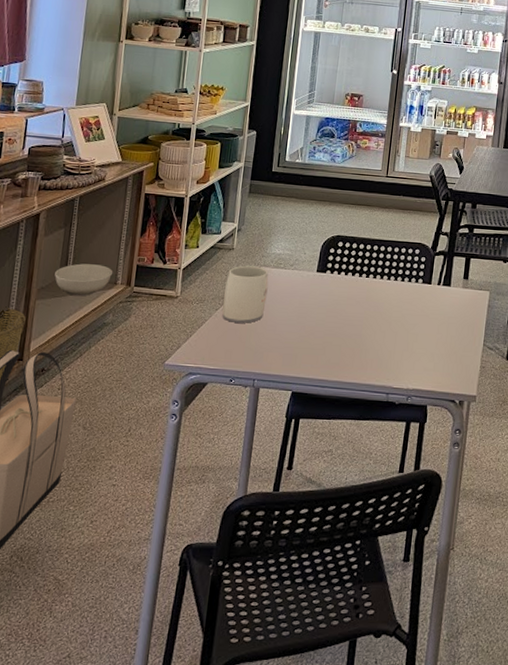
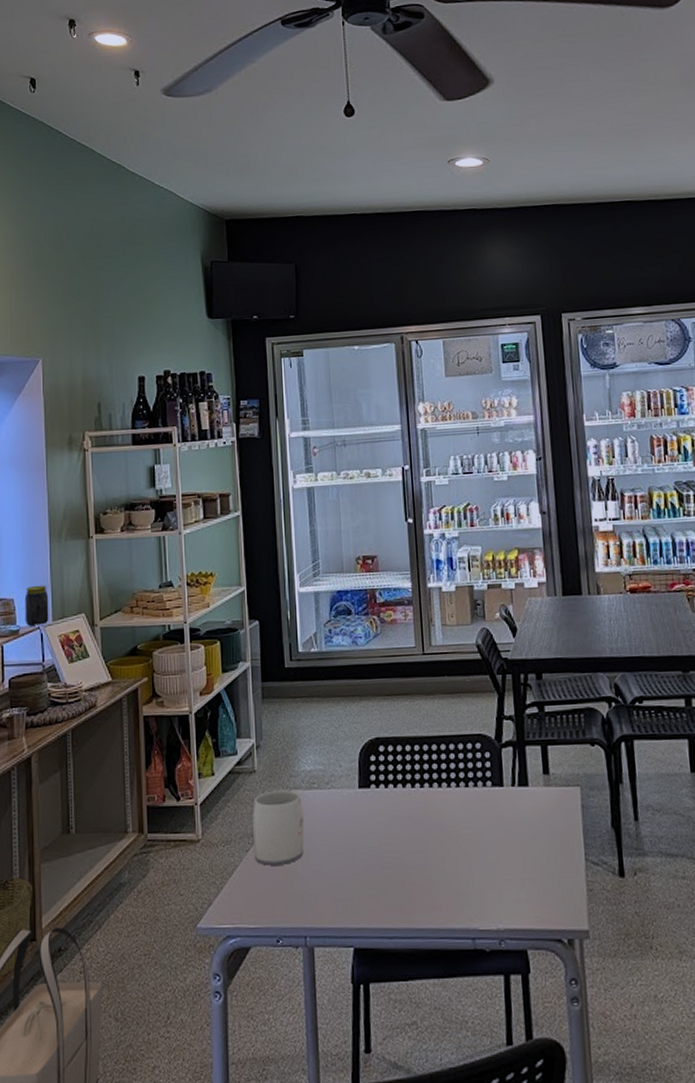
jar: none [51,73,75,107] -> present [25,585,49,626]
bowl: present [54,263,113,297] -> none [57,811,122,854]

